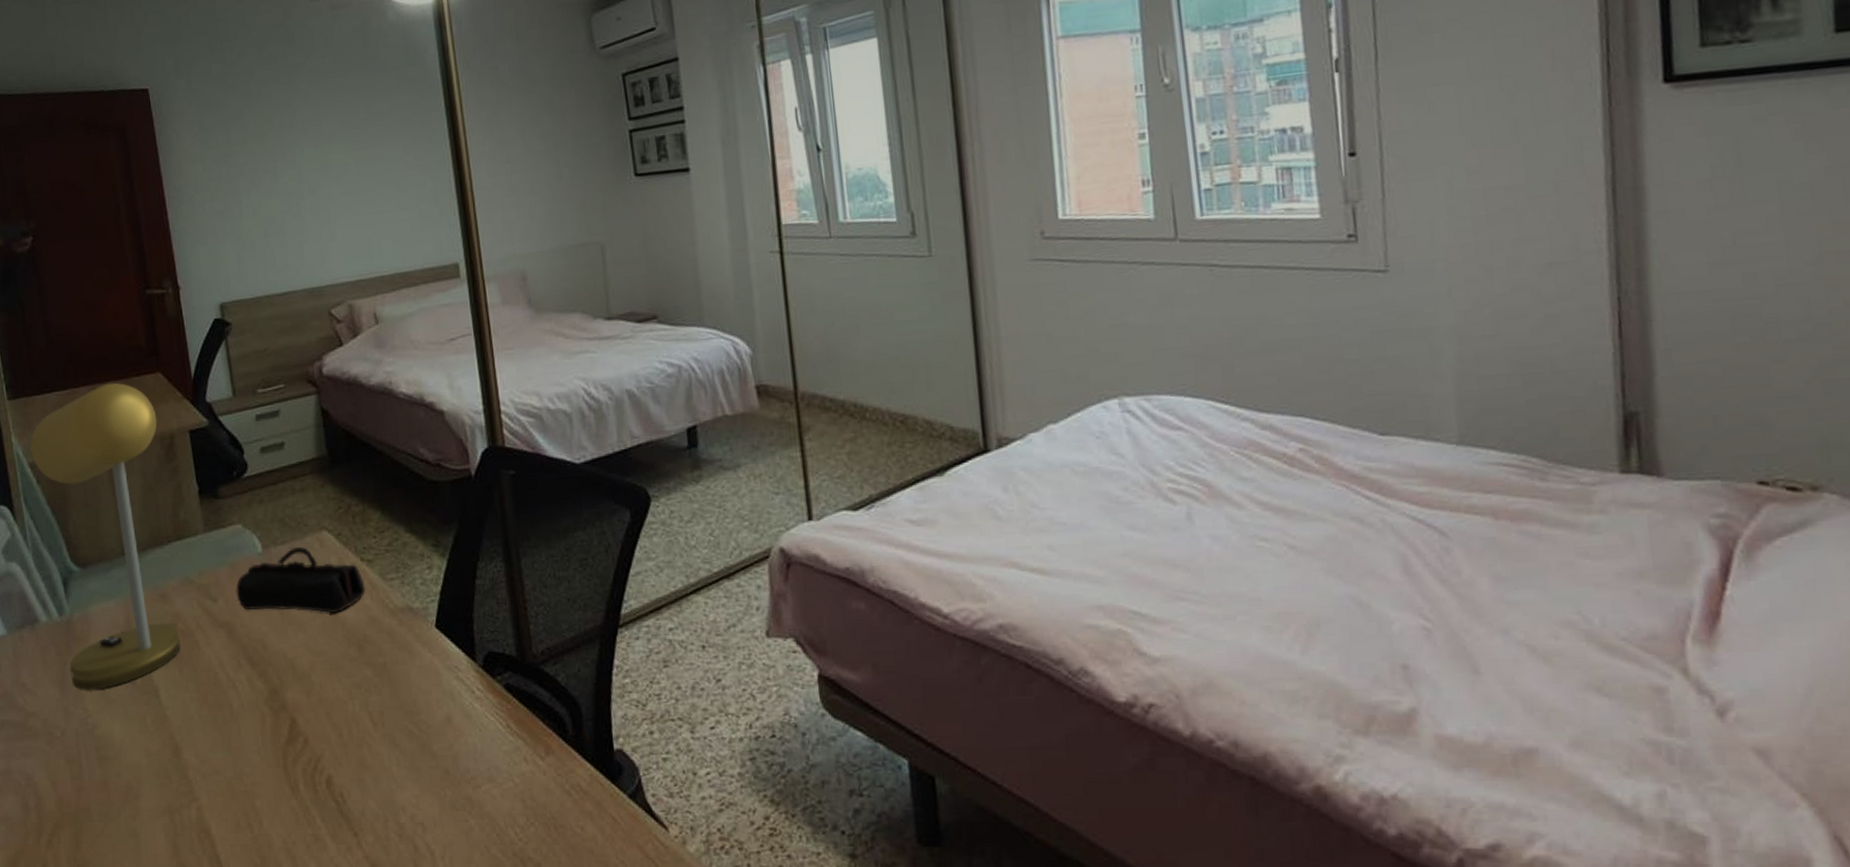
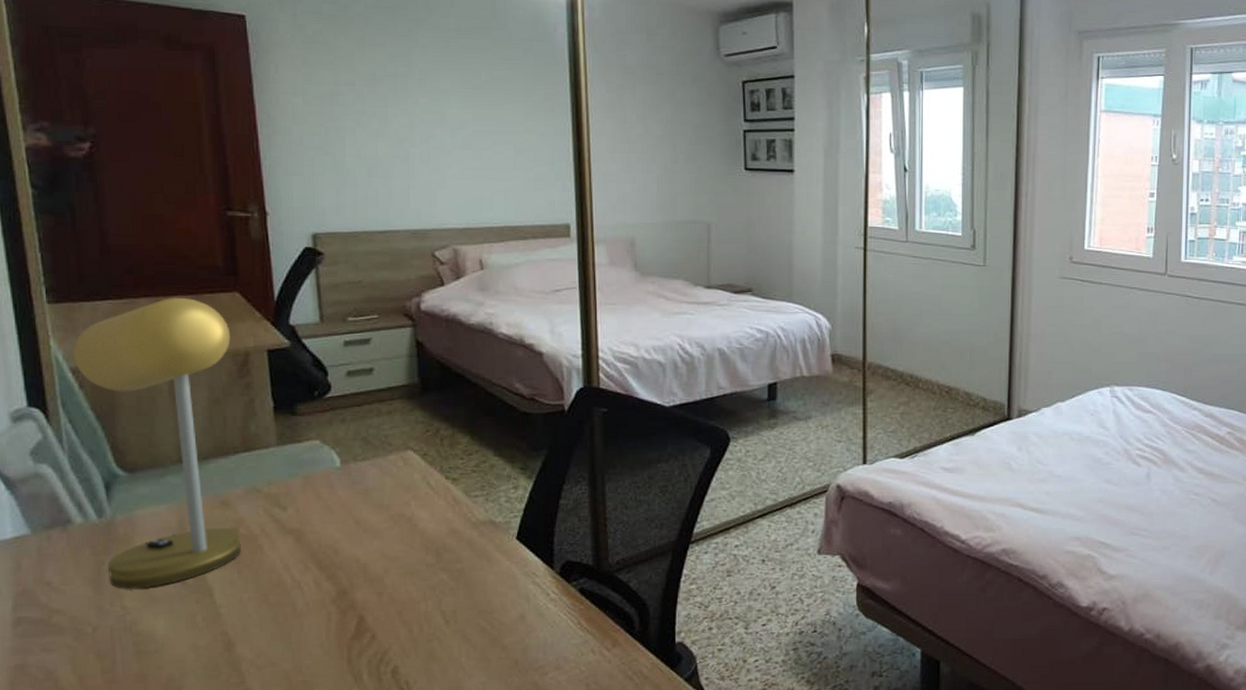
pencil case: present [235,547,365,613] -> none [308,464,448,524]

